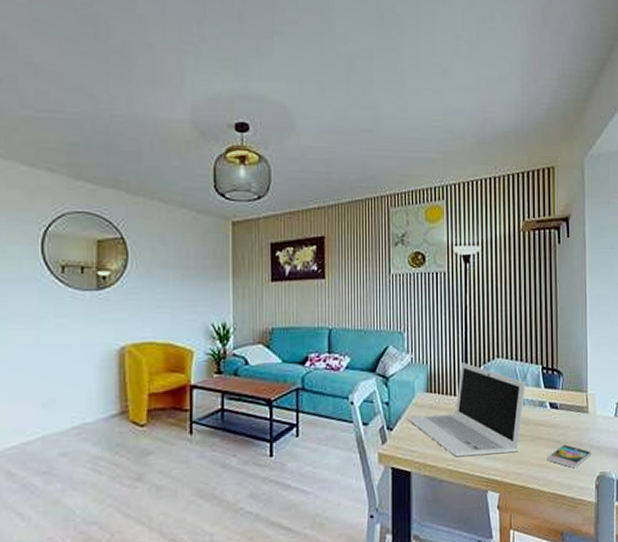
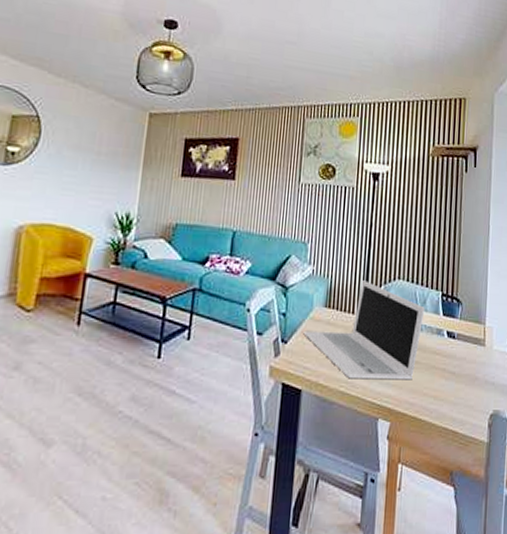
smartphone: present [546,444,591,469] -> none [440,377,486,404]

